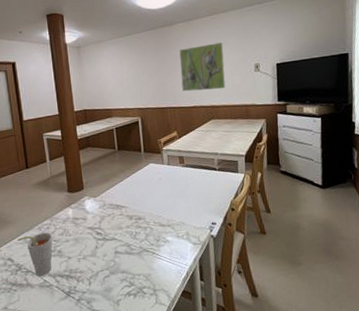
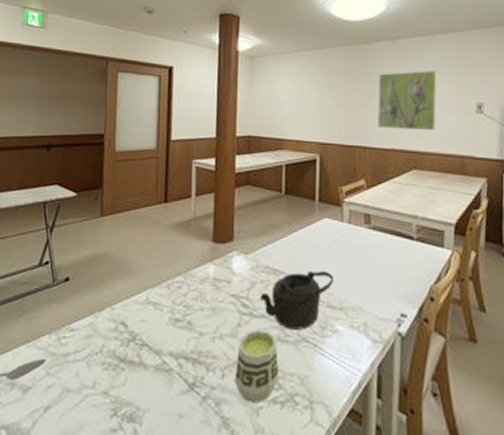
cup: present [17,232,53,277] -> none [137,292,184,355]
cup: none [98,248,131,298] -> present [234,329,280,403]
teapot: none [109,201,162,245] -> present [260,270,334,330]

